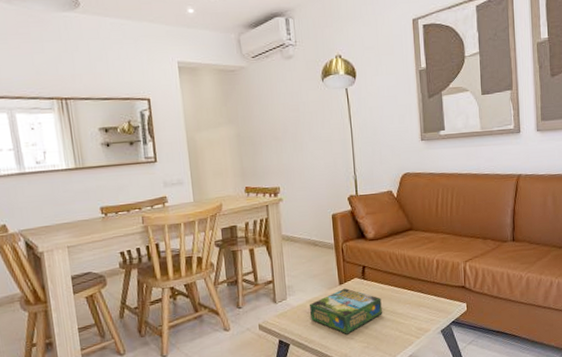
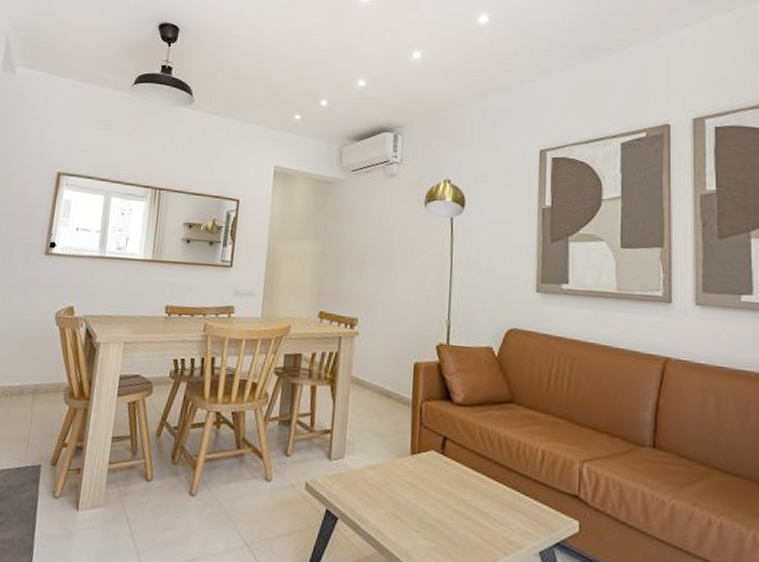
board game: present [309,288,382,334] -> none [369,461,462,524]

